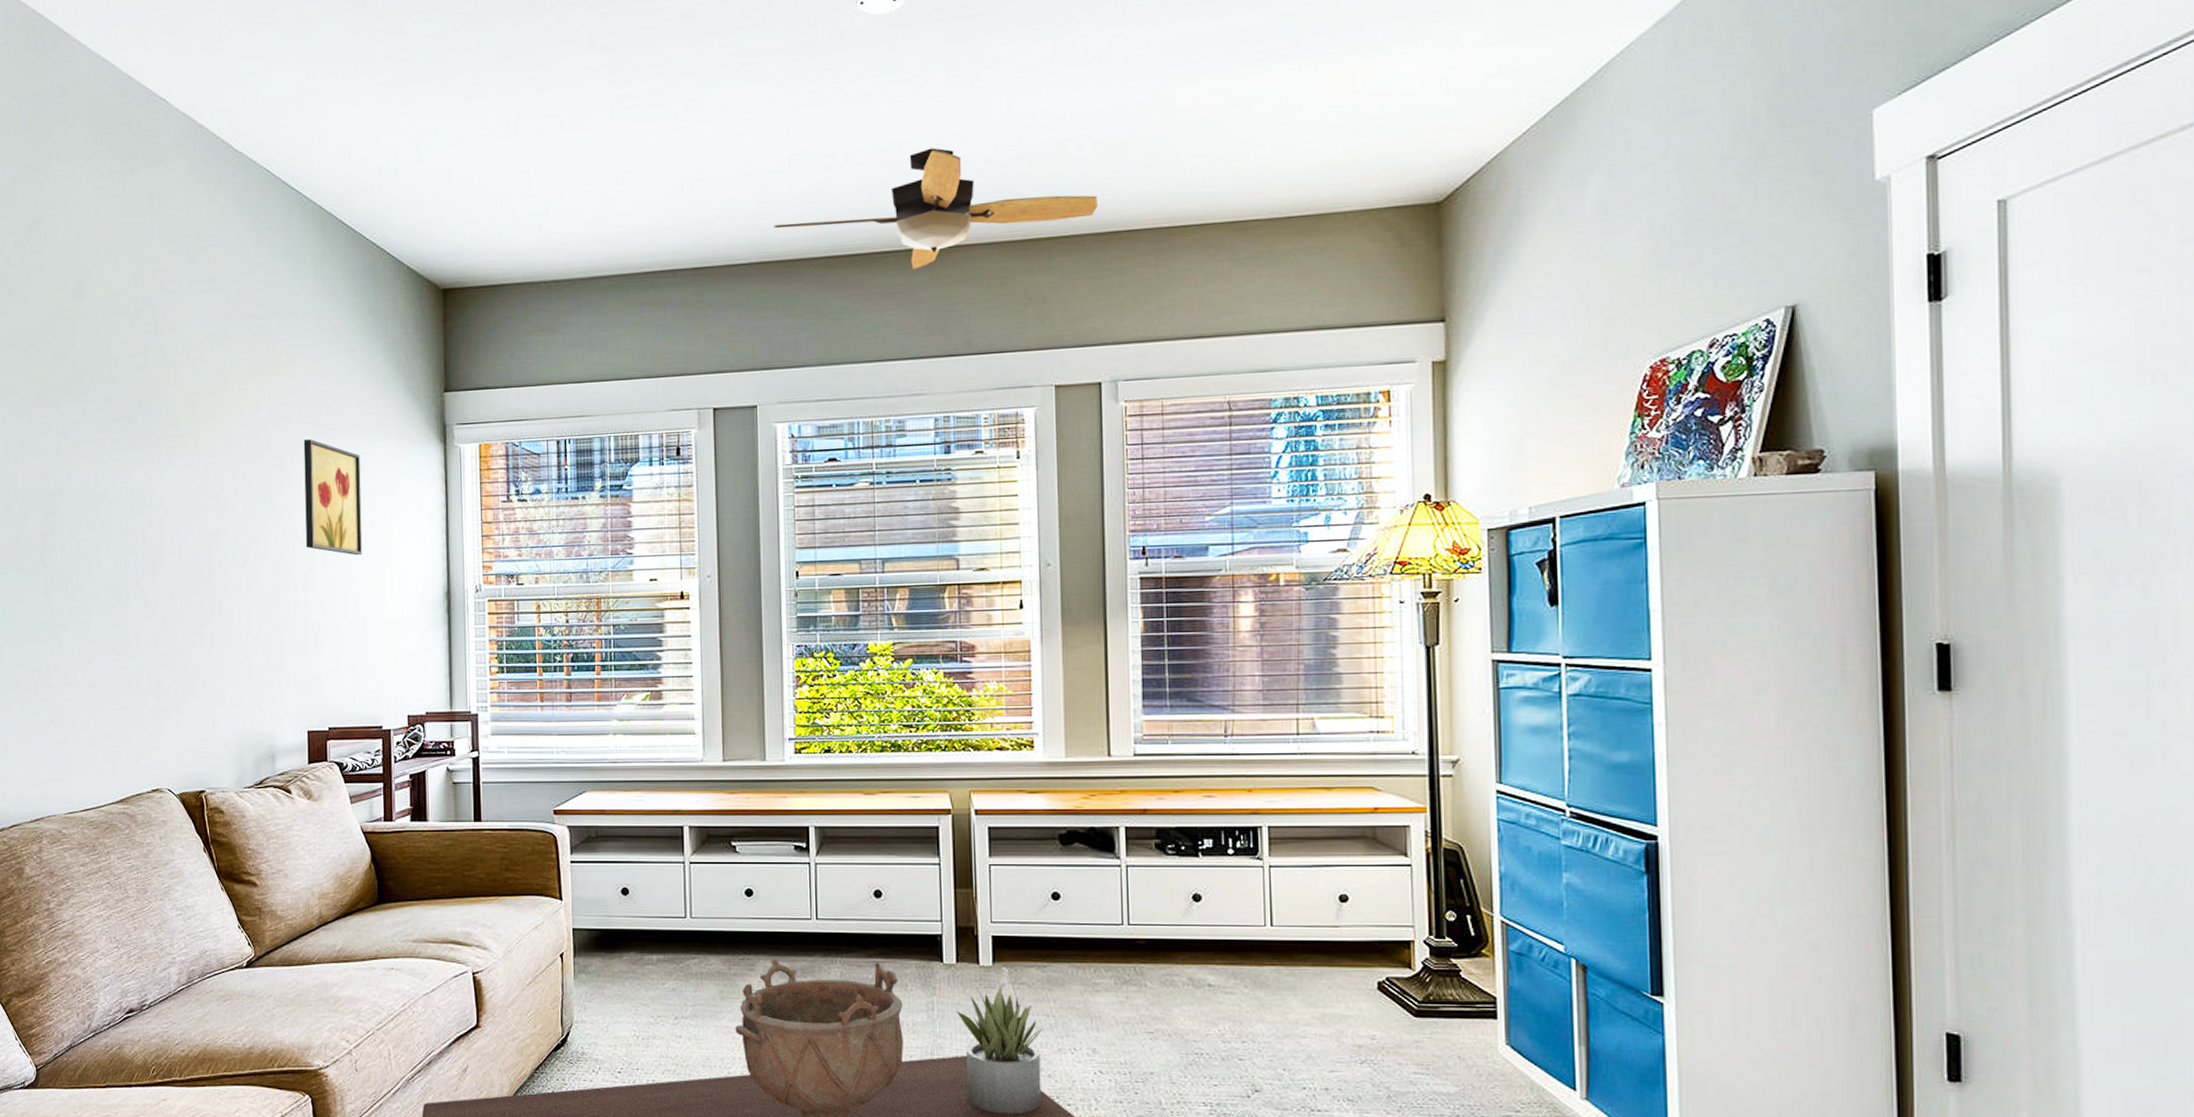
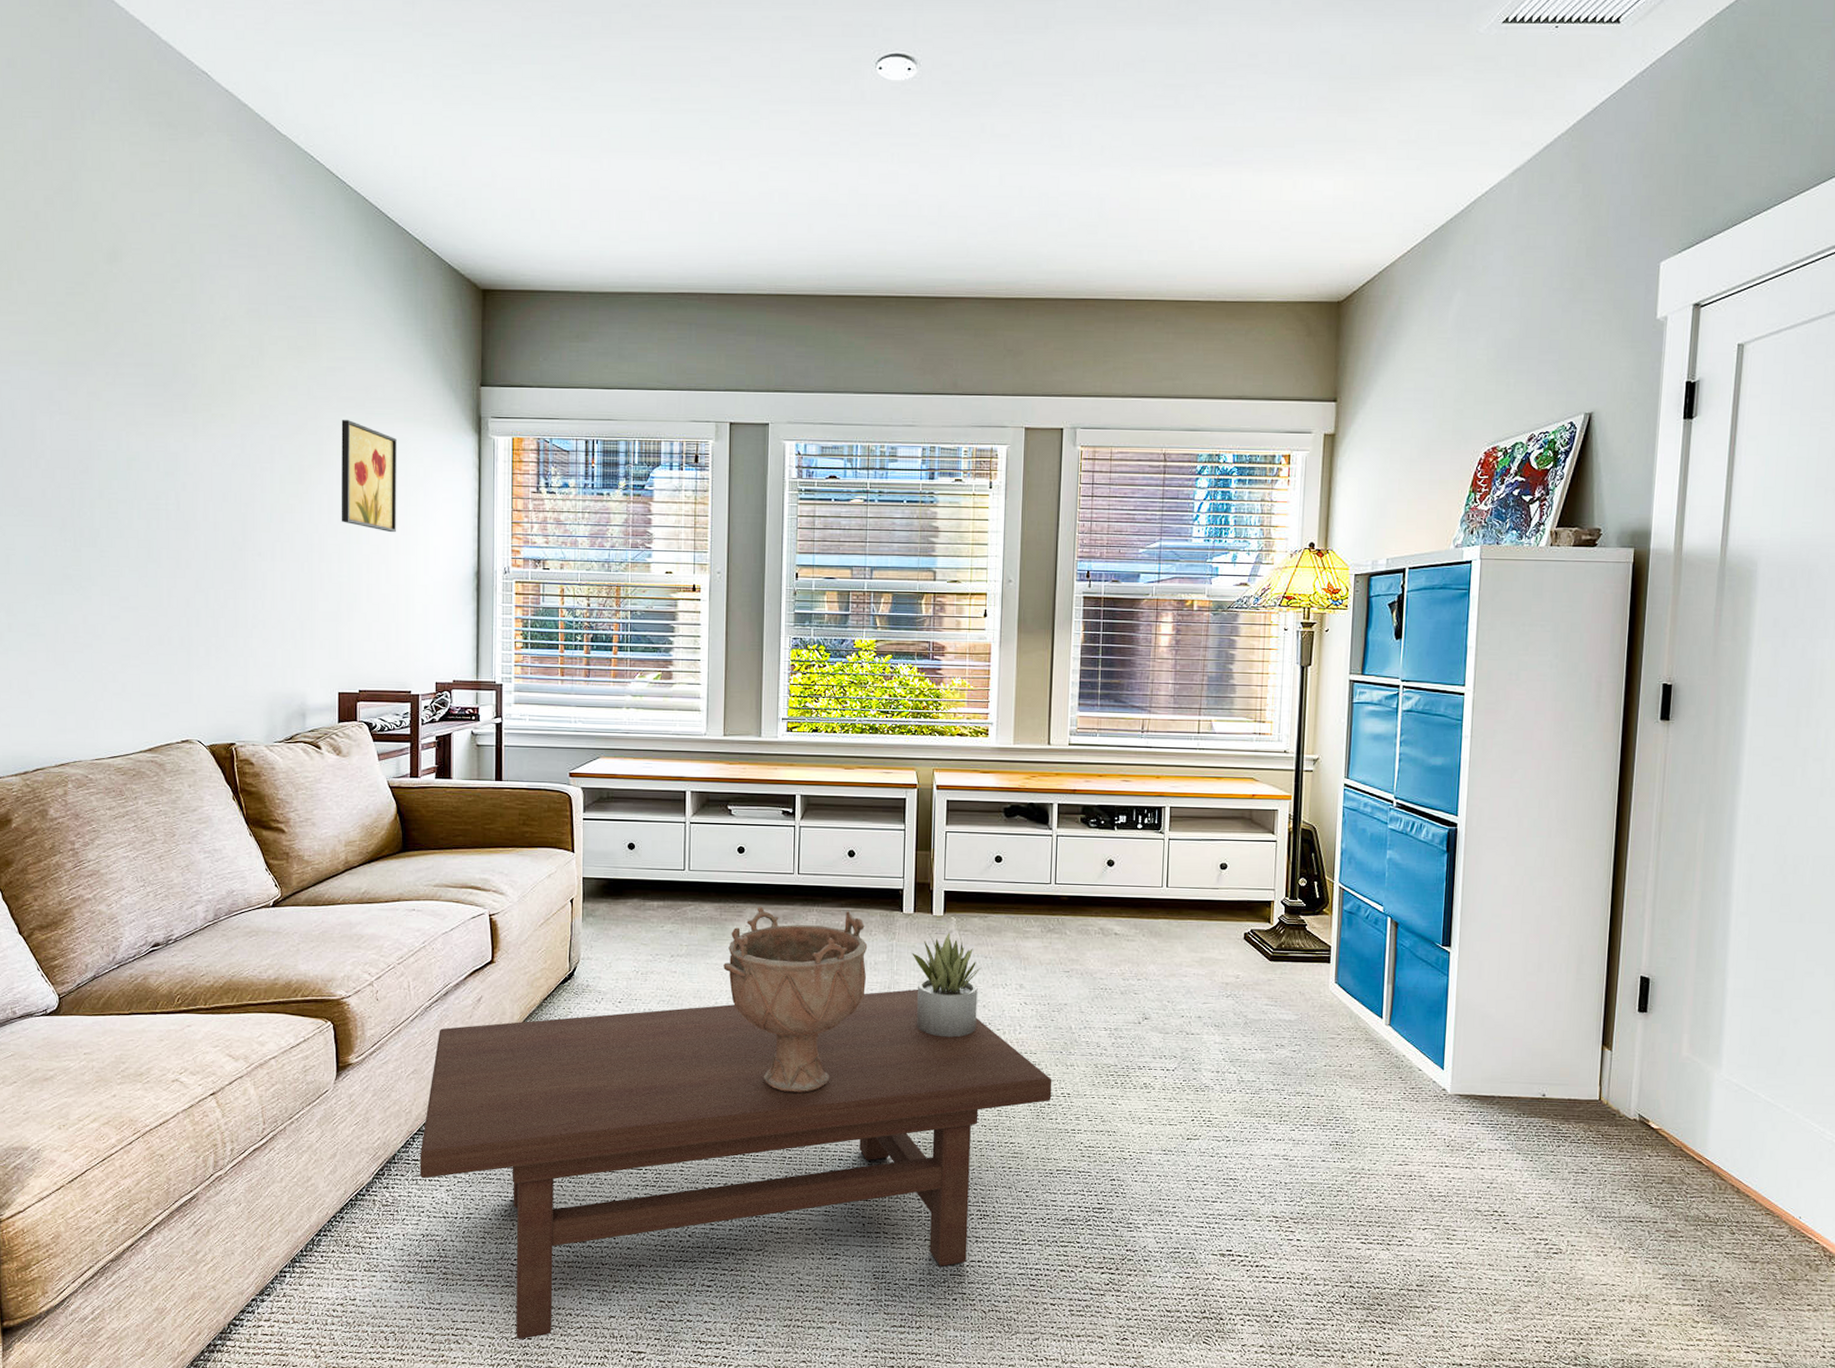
ceiling fan: present [774,147,1098,269] -> none [792,207,1070,315]

